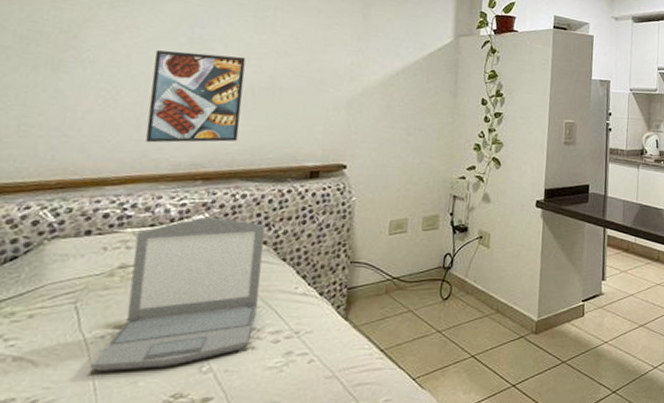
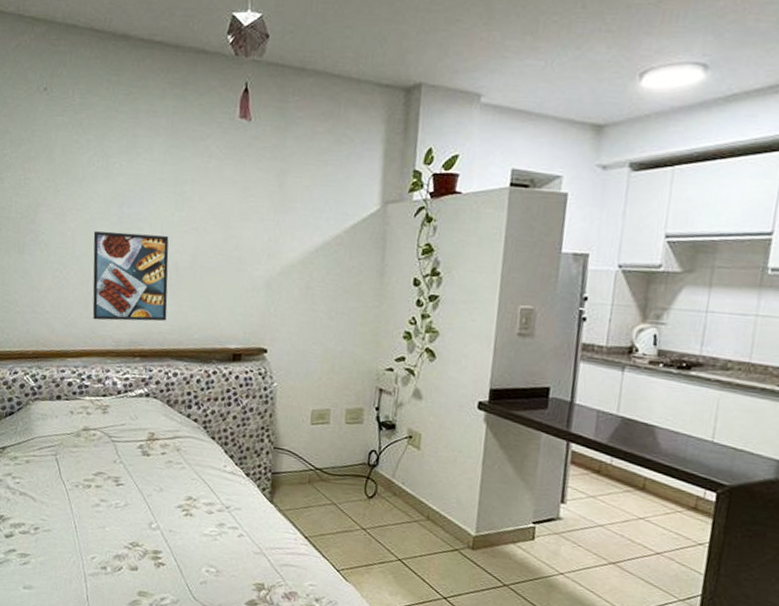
laptop: present [91,218,266,371] -> none [72,392,196,519]

